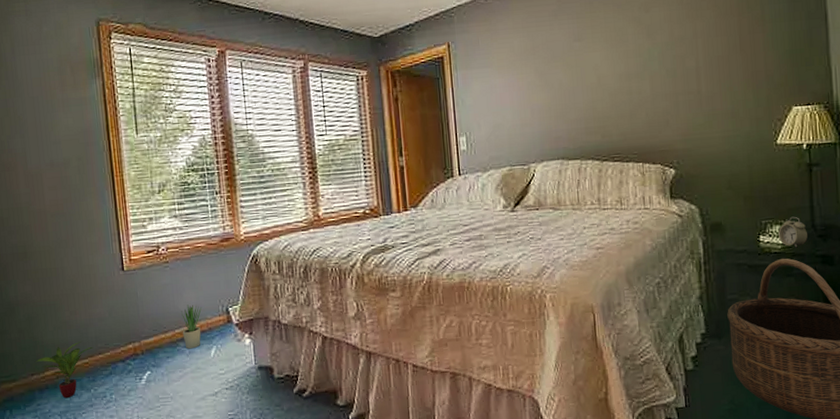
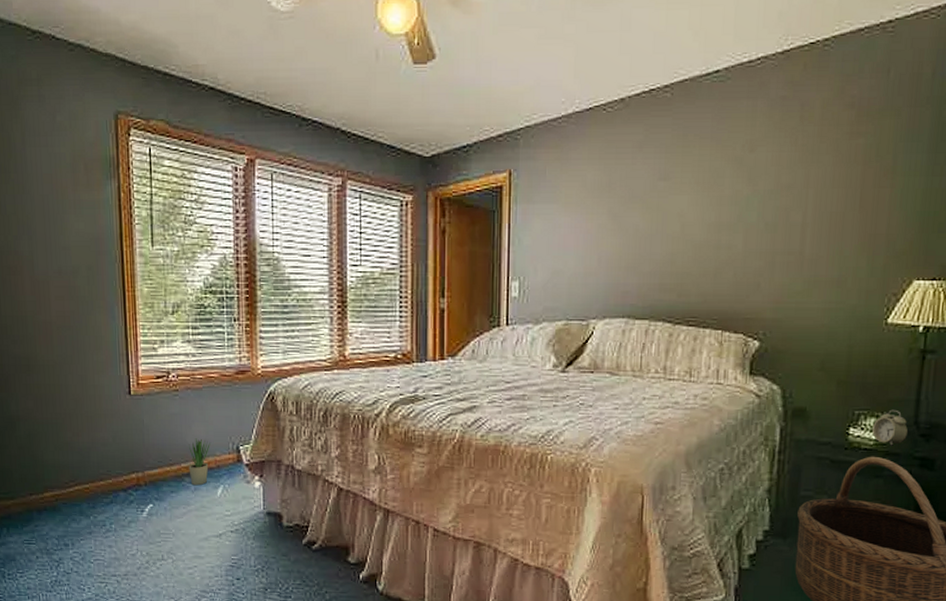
potted plant: present [34,340,94,399] -> none [34,464,95,523]

